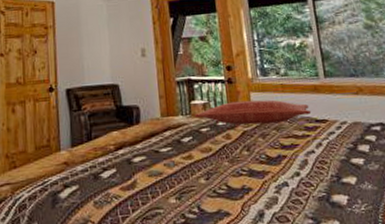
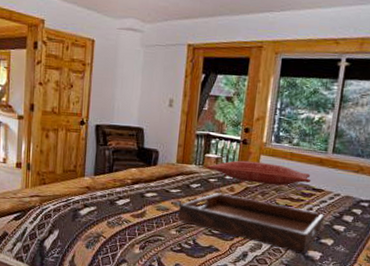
serving tray: none [173,143,340,201] -> present [177,193,324,254]

